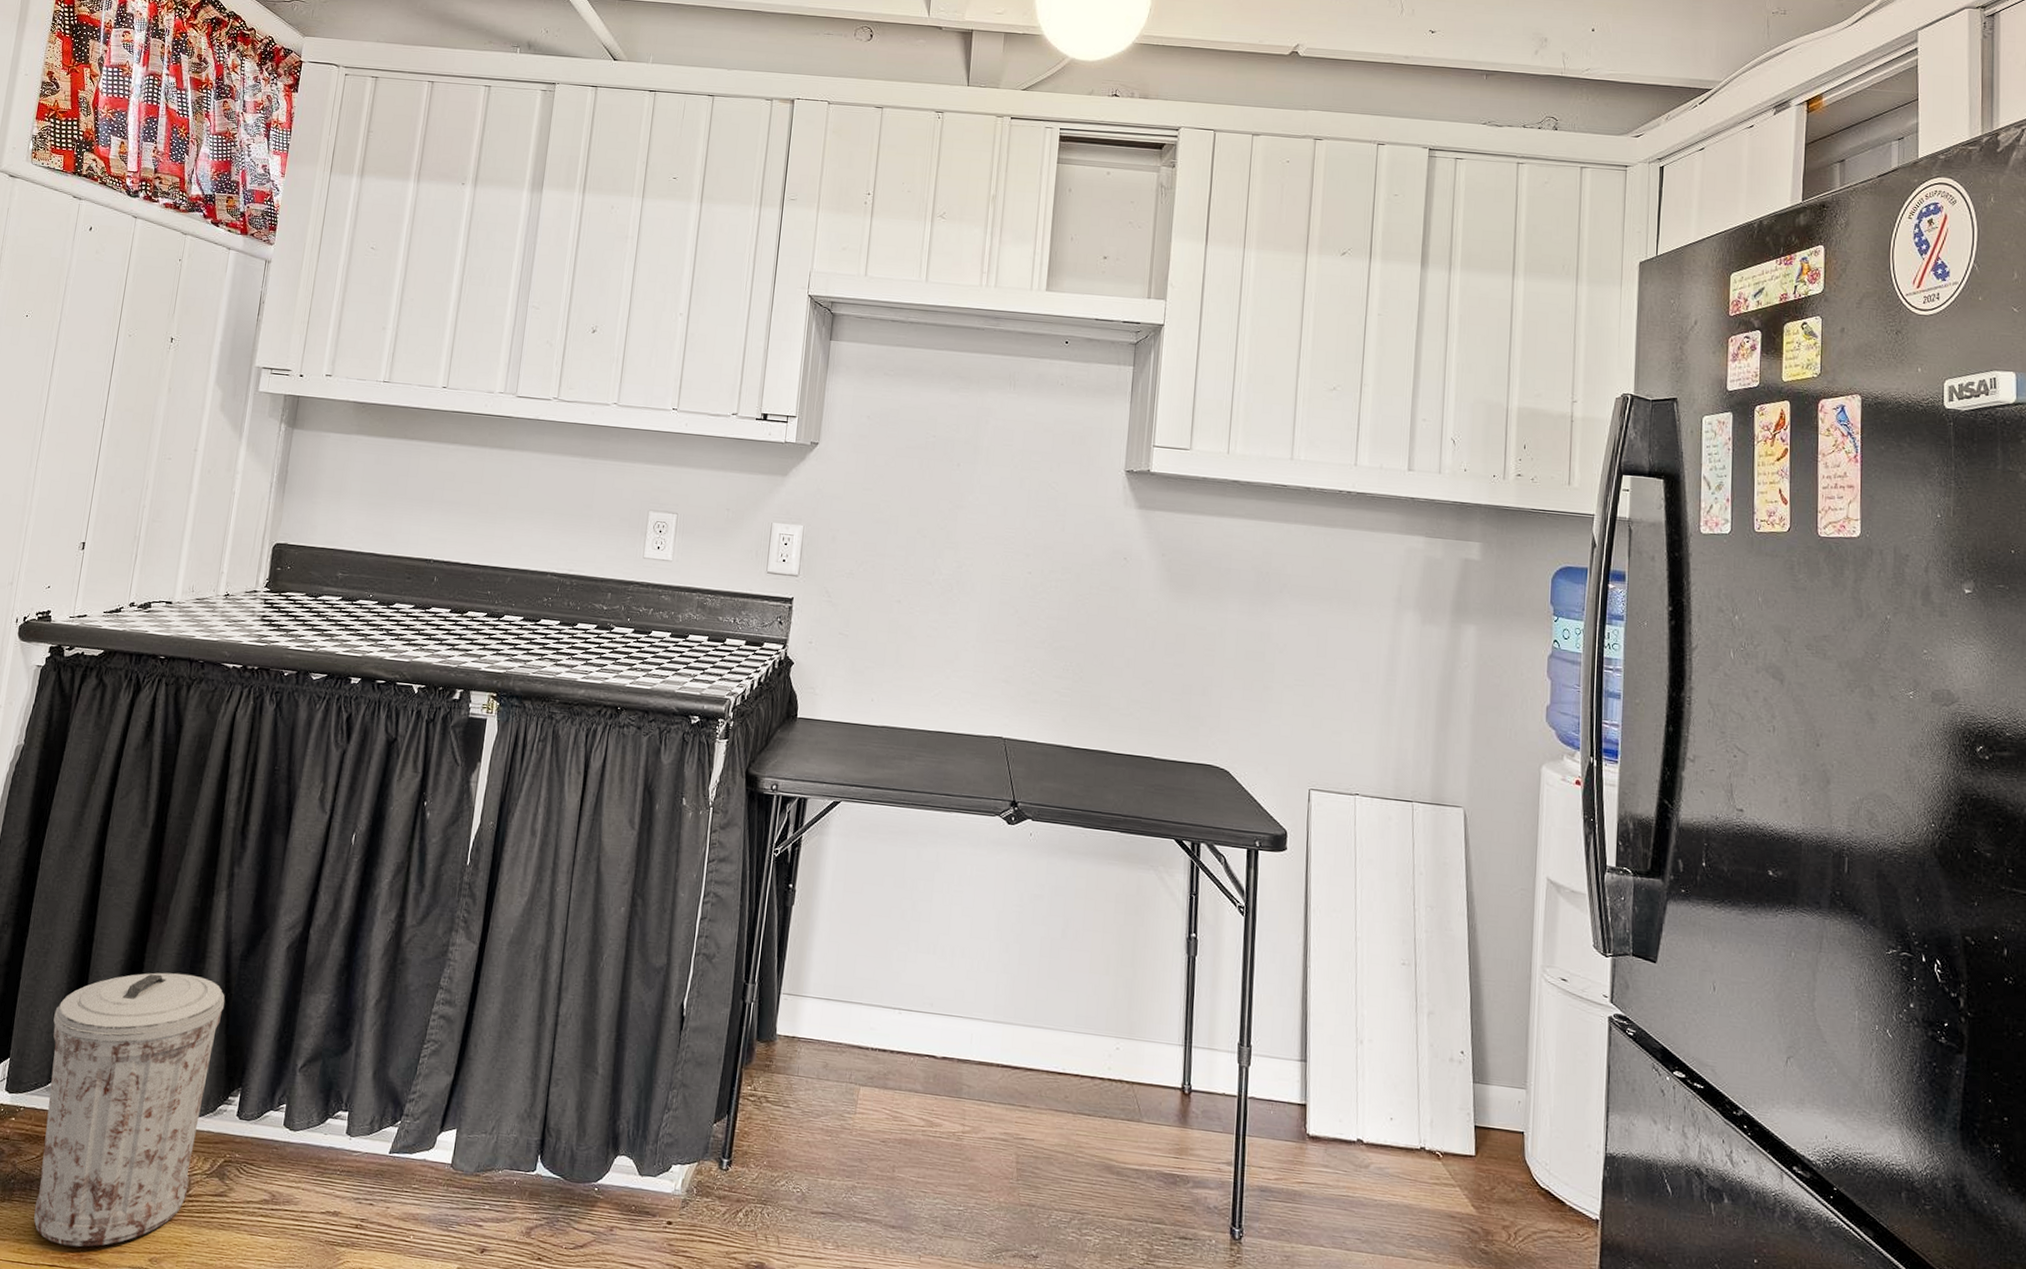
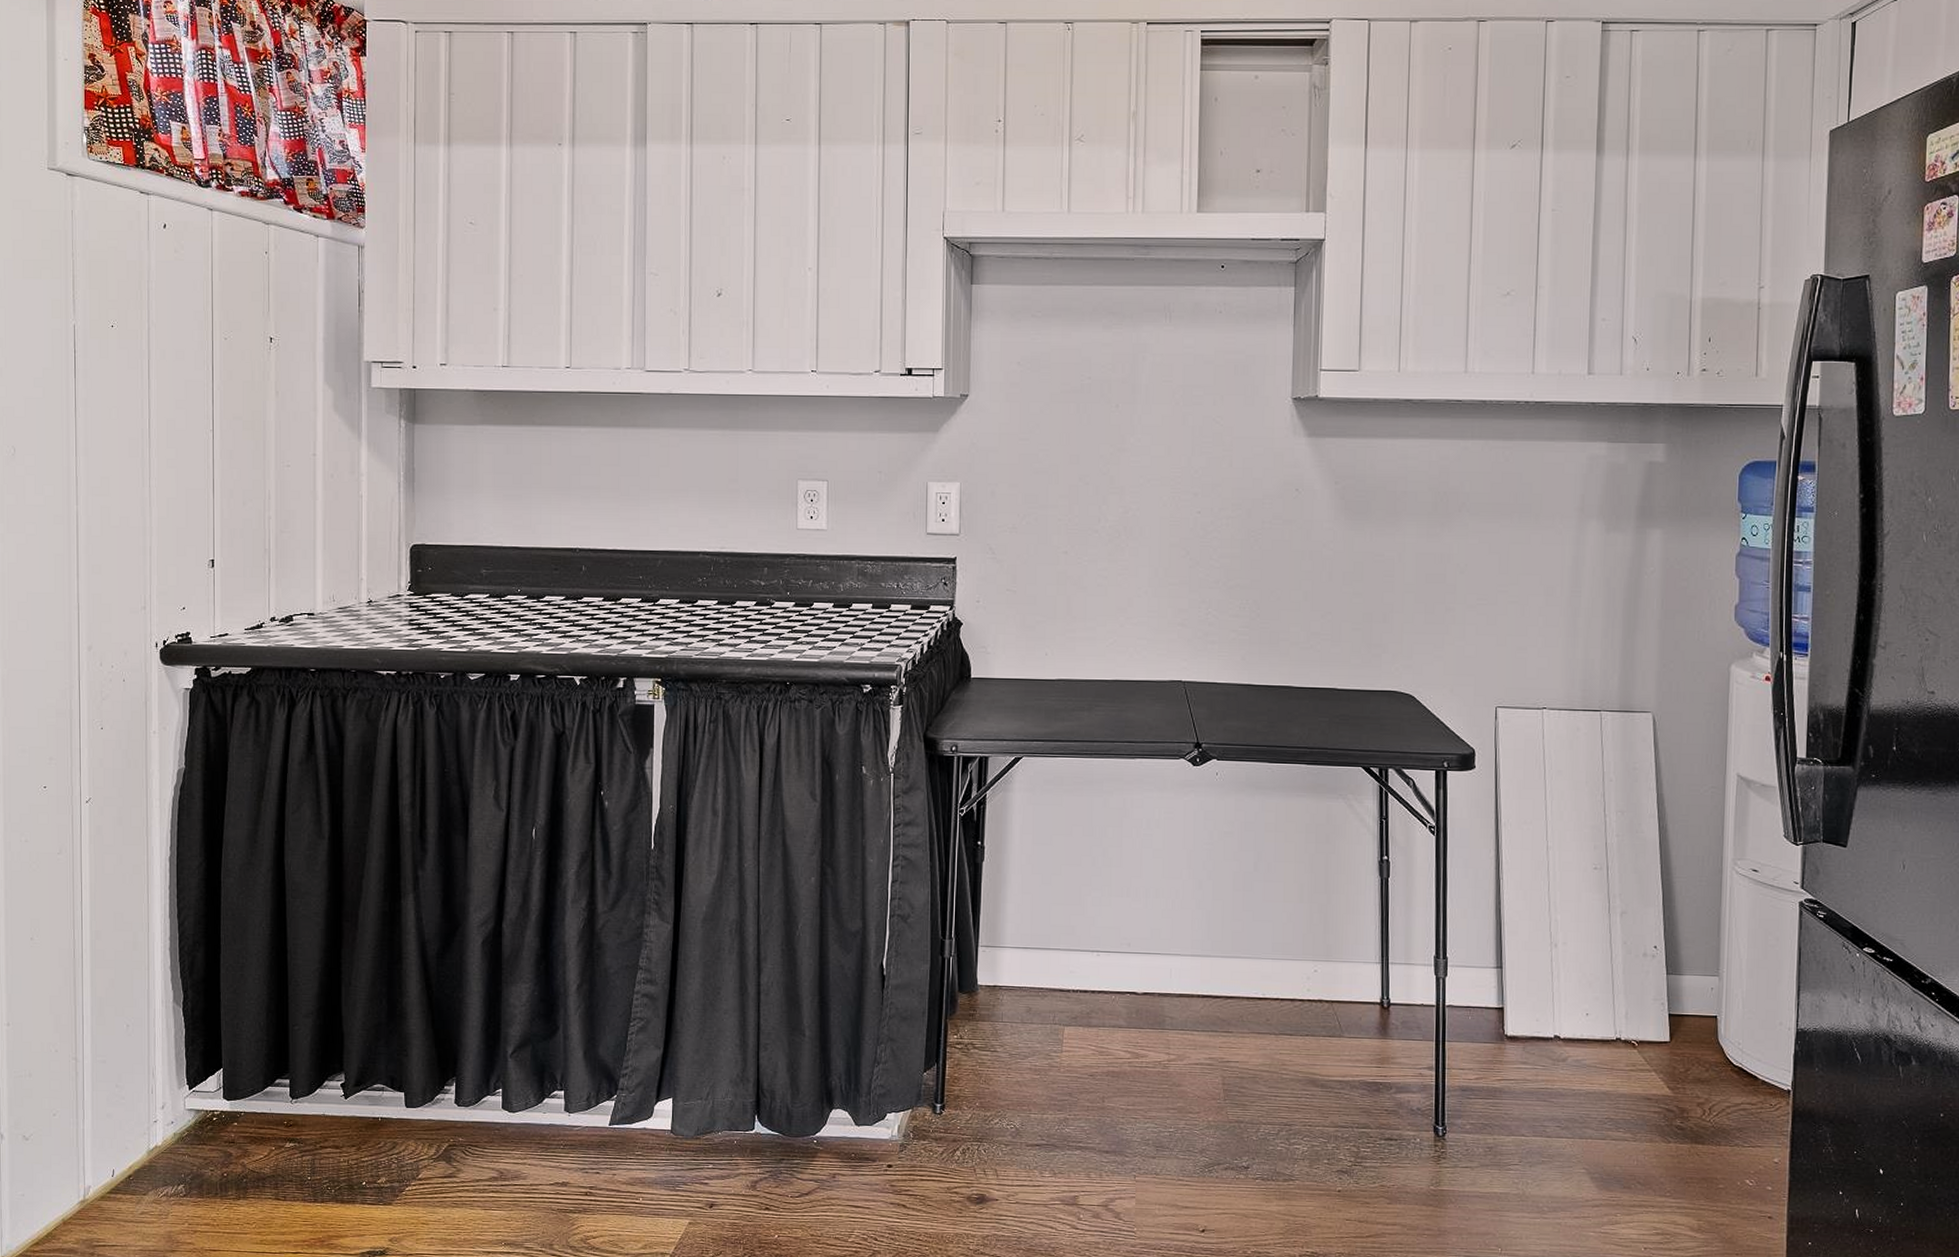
trash can: present [33,972,225,1247] -> none [260,975,428,1234]

